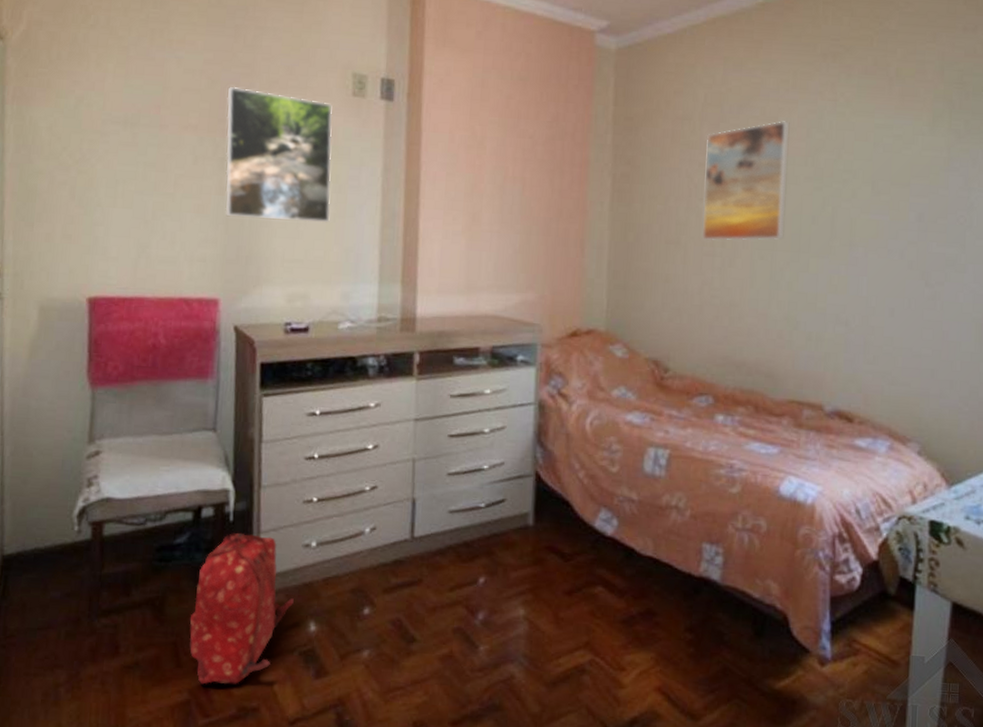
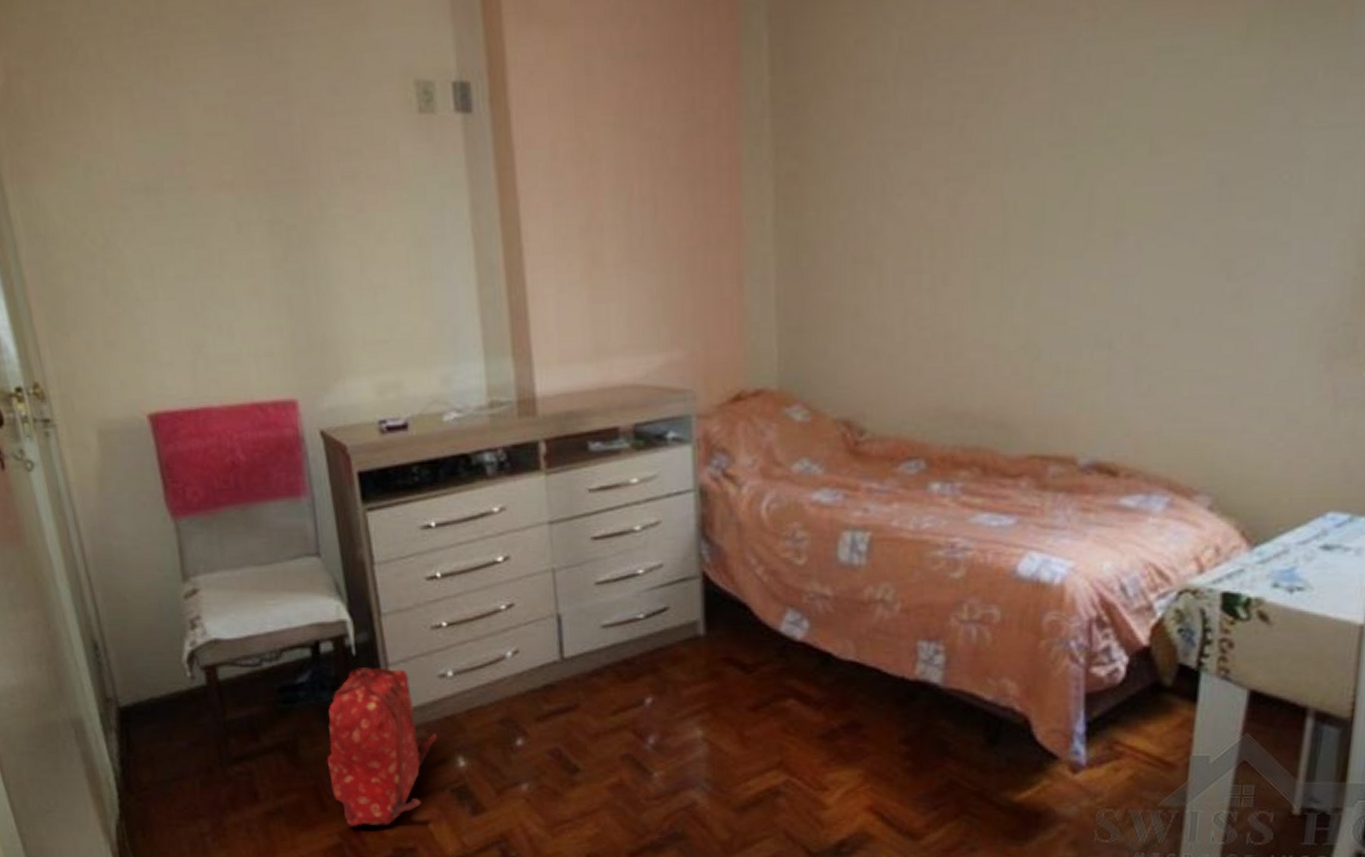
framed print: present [225,86,333,223] -> none [261,121,414,296]
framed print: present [703,121,790,241] -> none [903,62,1027,253]

